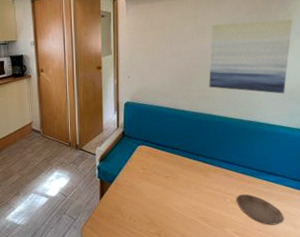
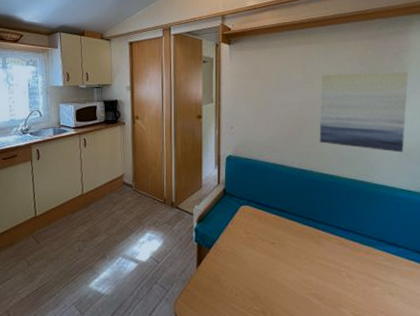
saucer: present [236,195,285,225] -> none [353,268,410,307]

